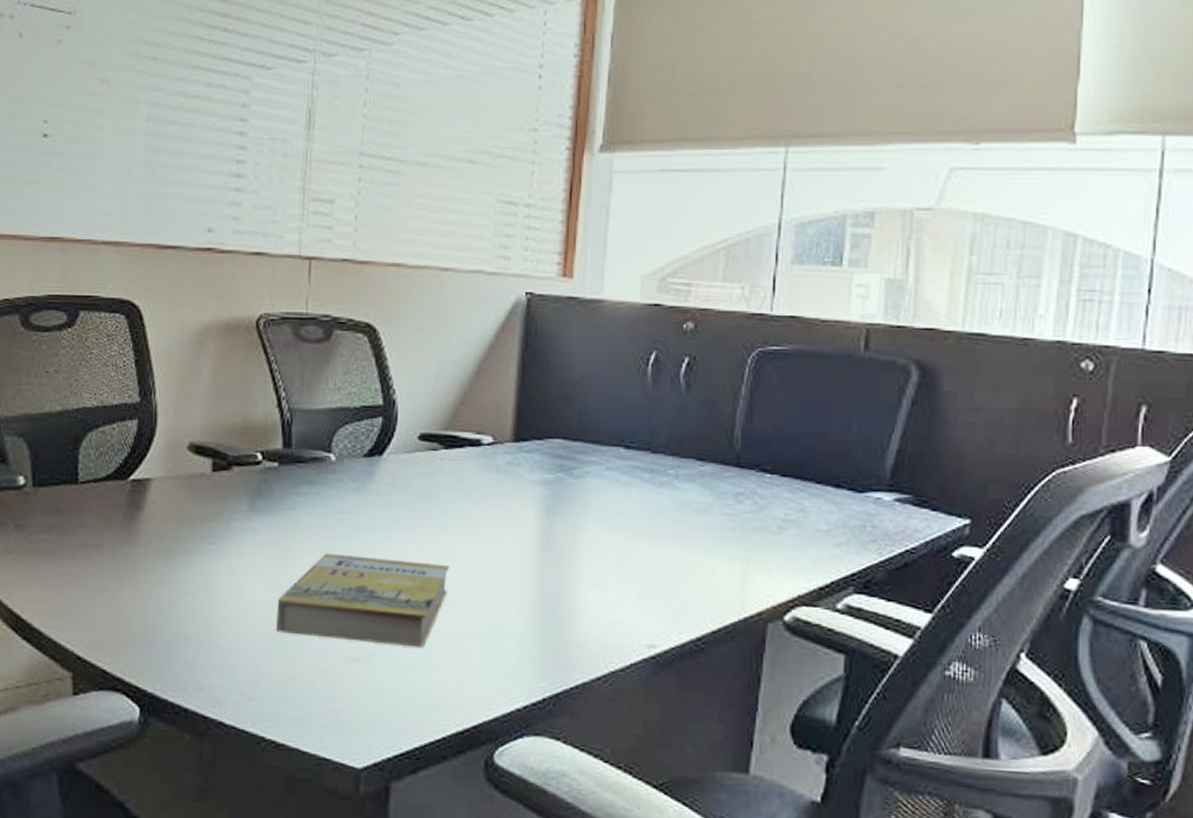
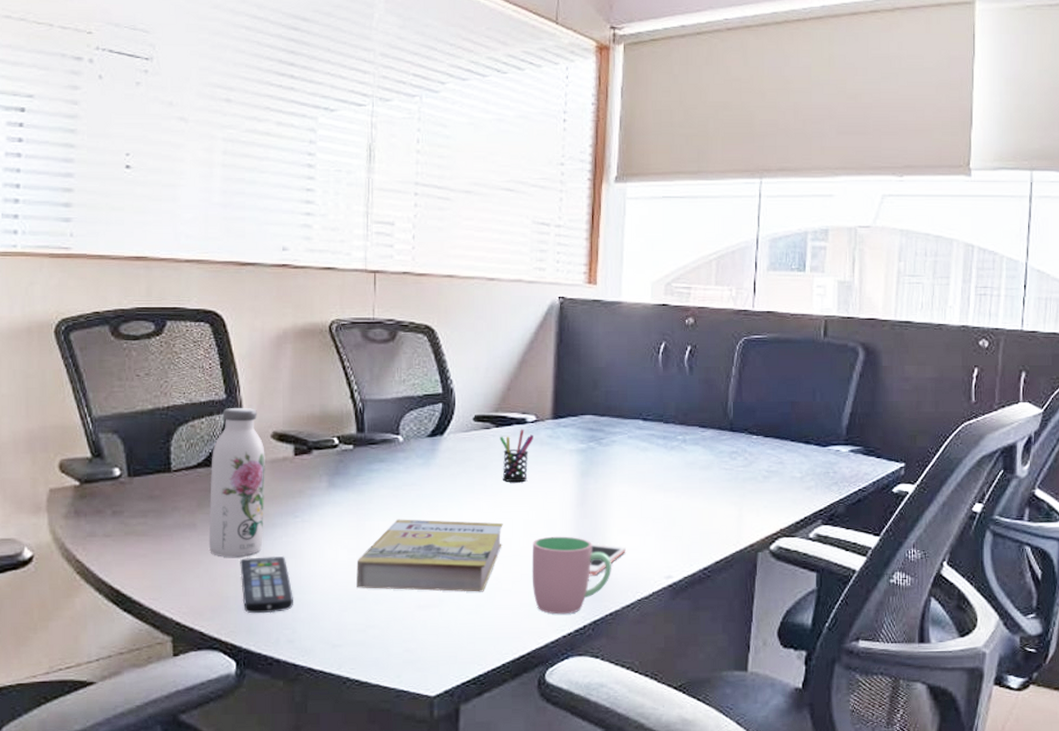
water bottle: none [115,412,180,586] -> present [208,407,265,557]
remote control: none [148,587,205,655] -> present [240,555,293,614]
pen holder: none [449,452,489,518] -> present [500,429,533,483]
cup: none [481,585,580,683] -> present [532,536,611,615]
cell phone: none [551,596,598,638] -> present [589,542,626,576]

